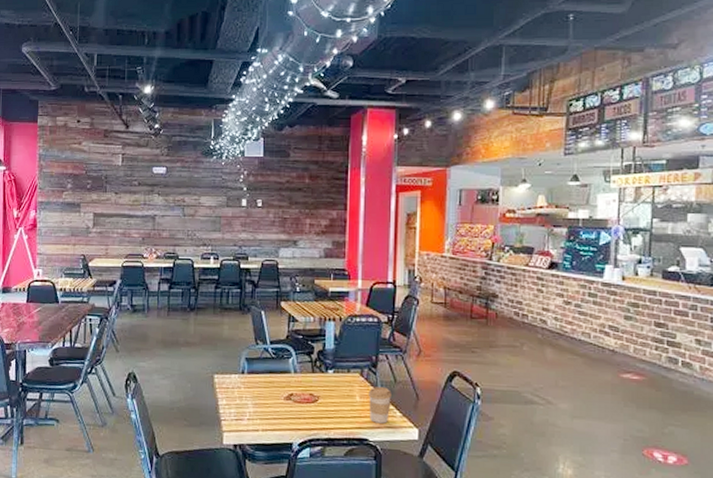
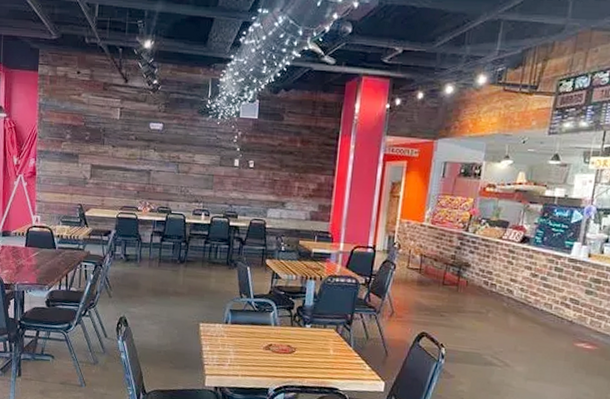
coffee cup: present [367,387,392,424] -> none [341,342,363,376]

